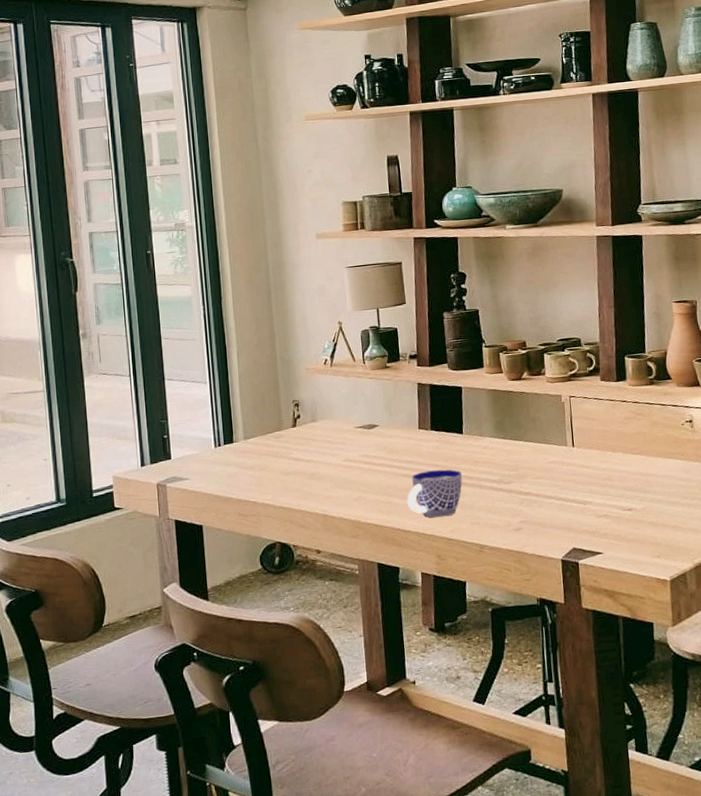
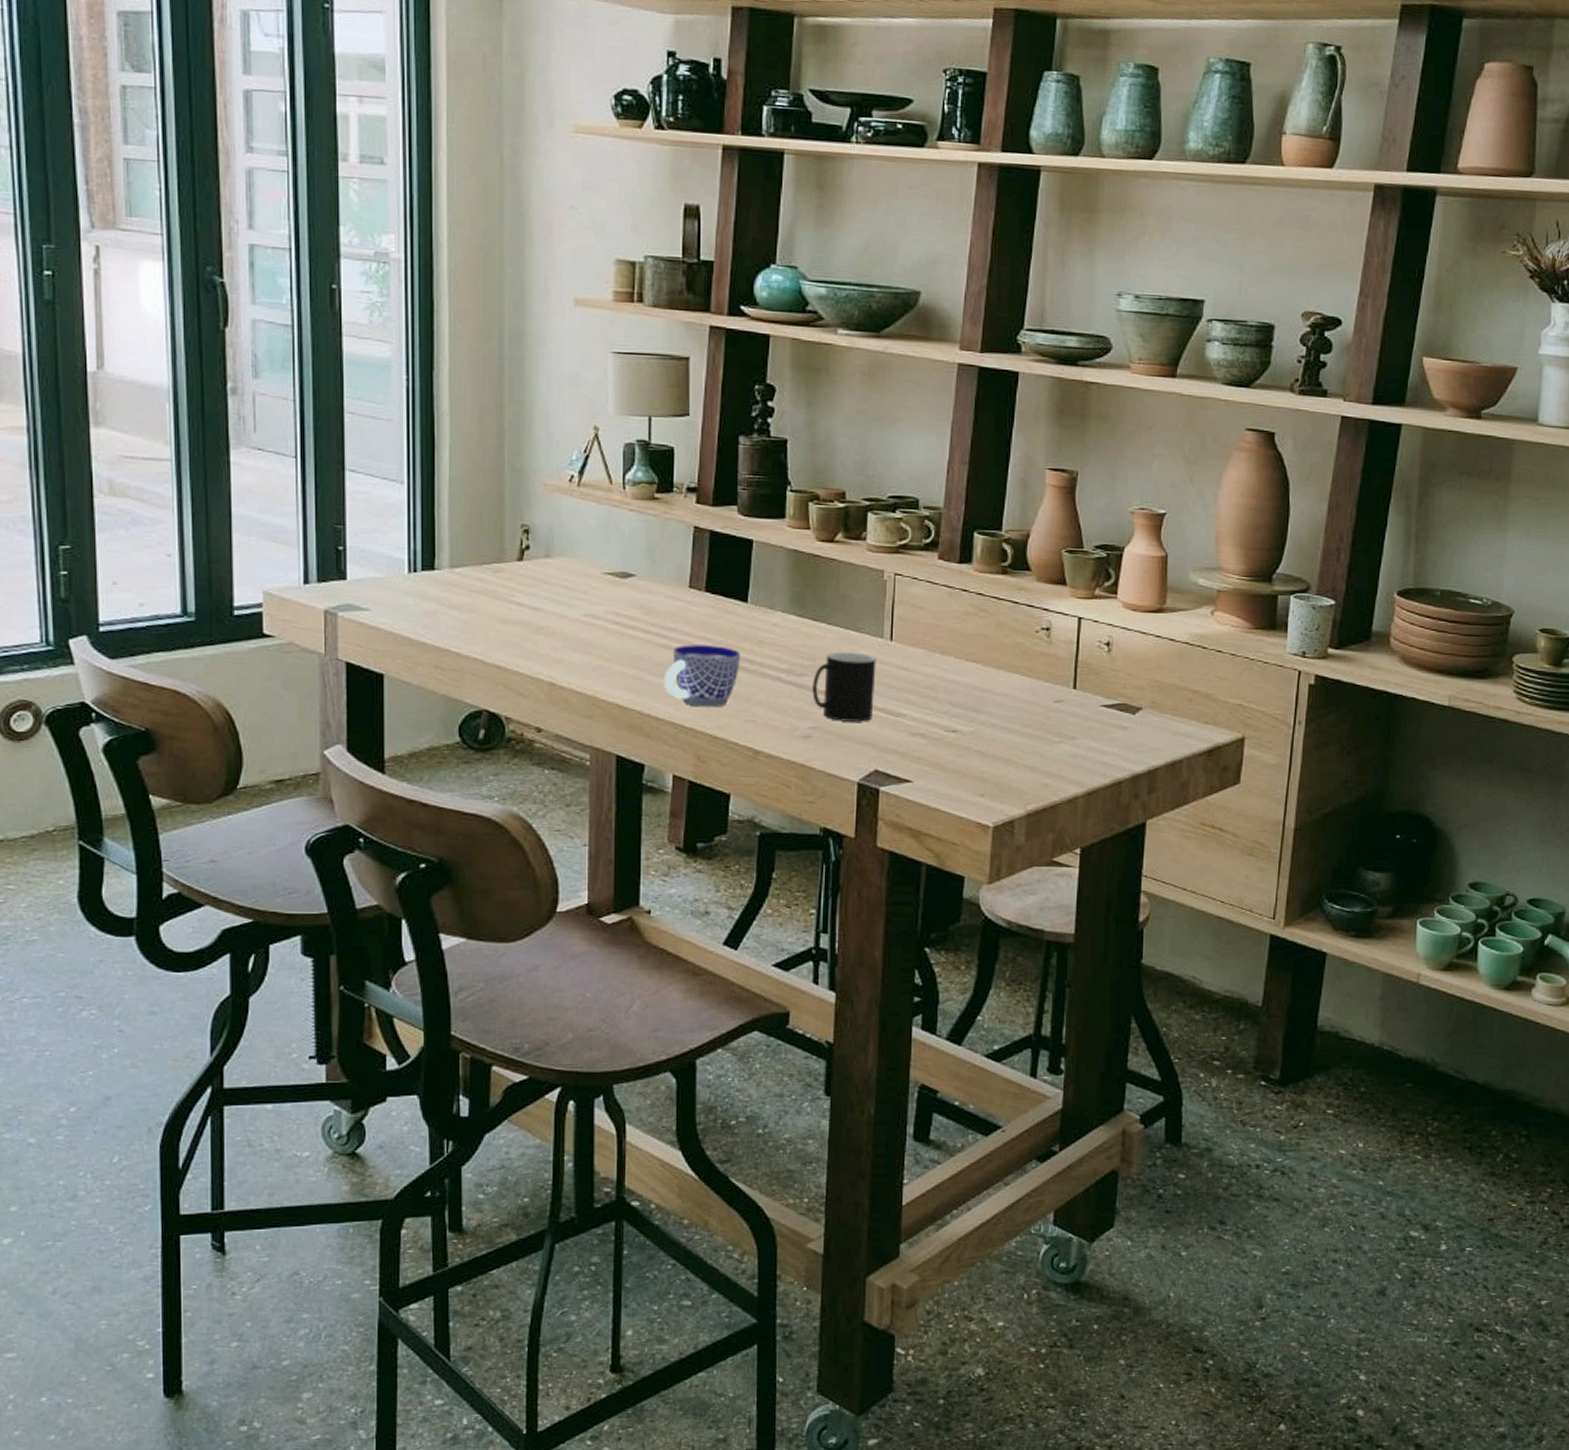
cup: none [518,459,567,514] -> present [812,651,876,722]

